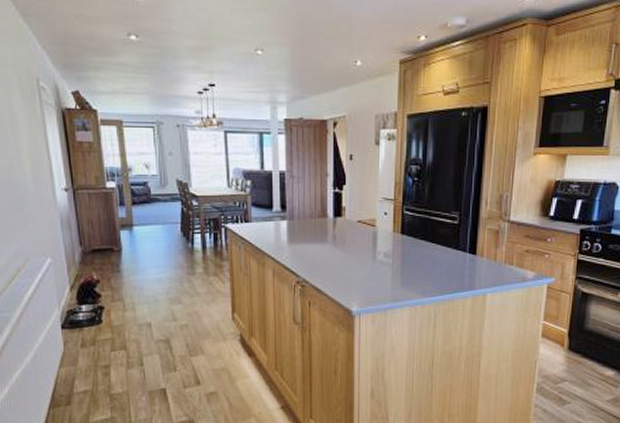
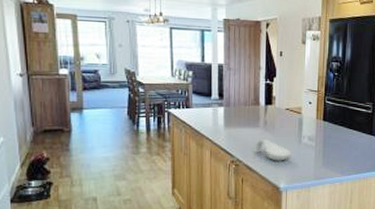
spoon rest: none [321,257,365,281] -> present [253,139,292,161]

